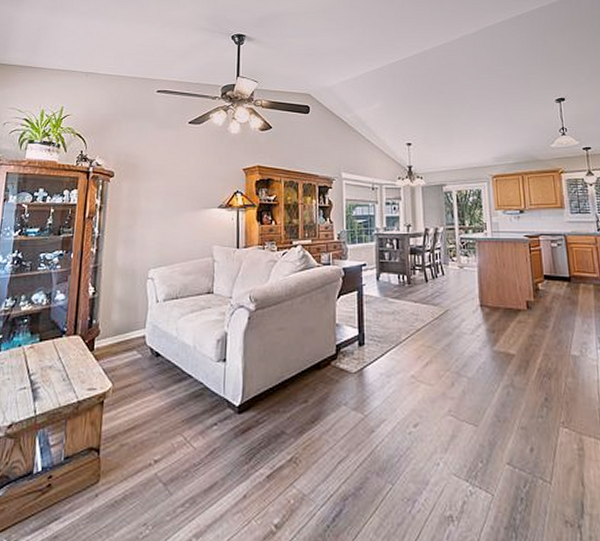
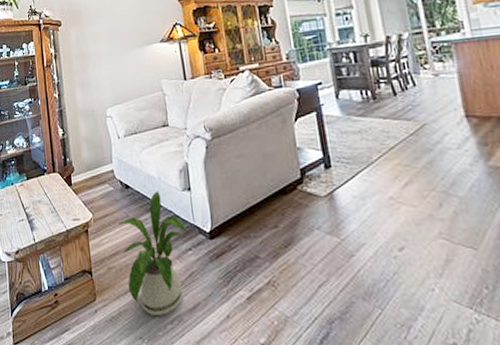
house plant: none [139,361,216,499] -> present [118,191,187,317]

